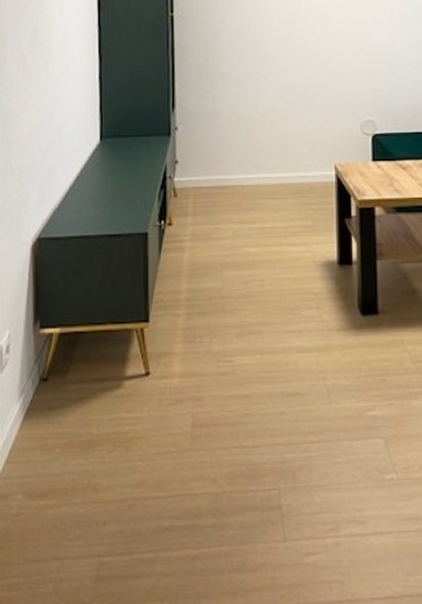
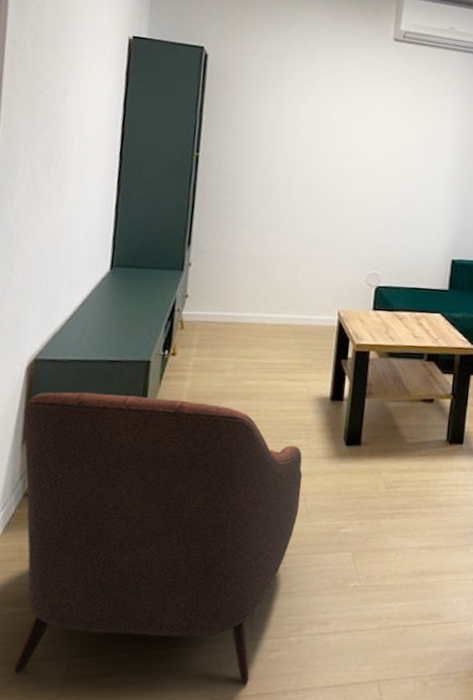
armchair: none [33,269,319,592] -> present [13,392,303,684]

